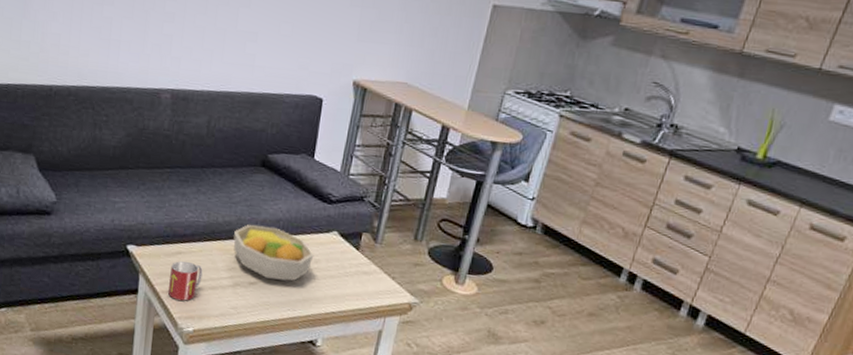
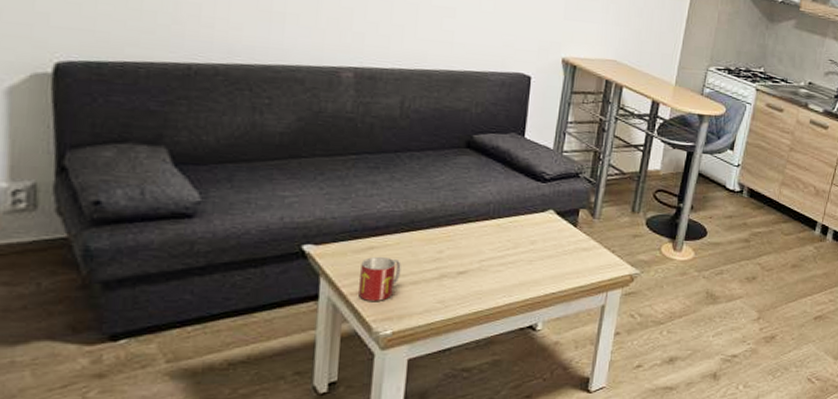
fruit bowl: present [233,225,314,281] -> none [437,210,530,266]

